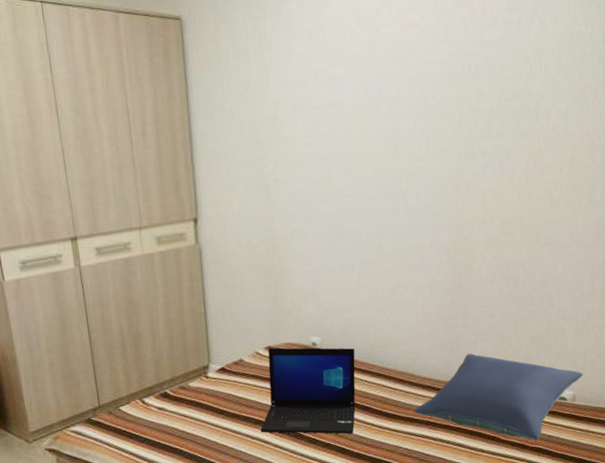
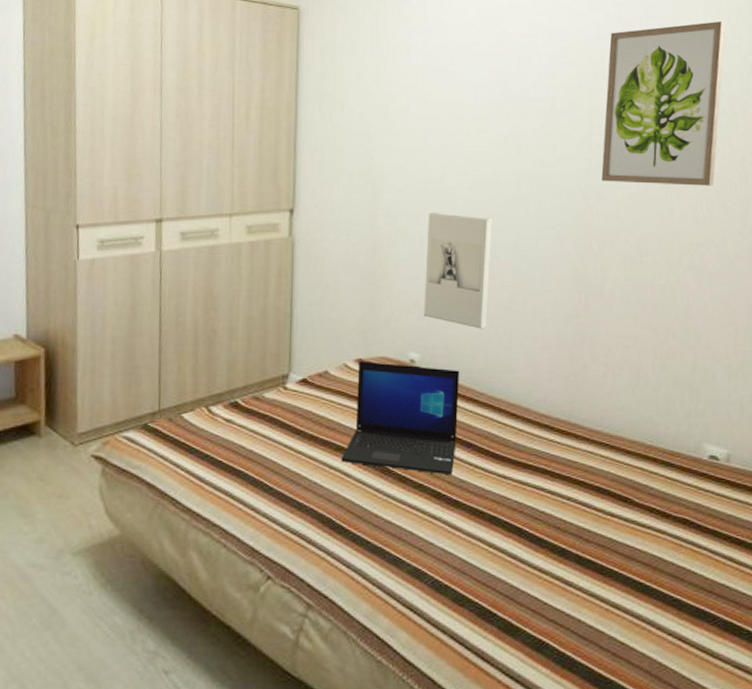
wall sculpture: none [319,212,377,312] -> present [424,213,493,329]
pillow: present [414,354,584,441] -> none [528,390,740,509]
wall art: none [470,9,580,172] -> present [601,20,726,187]

